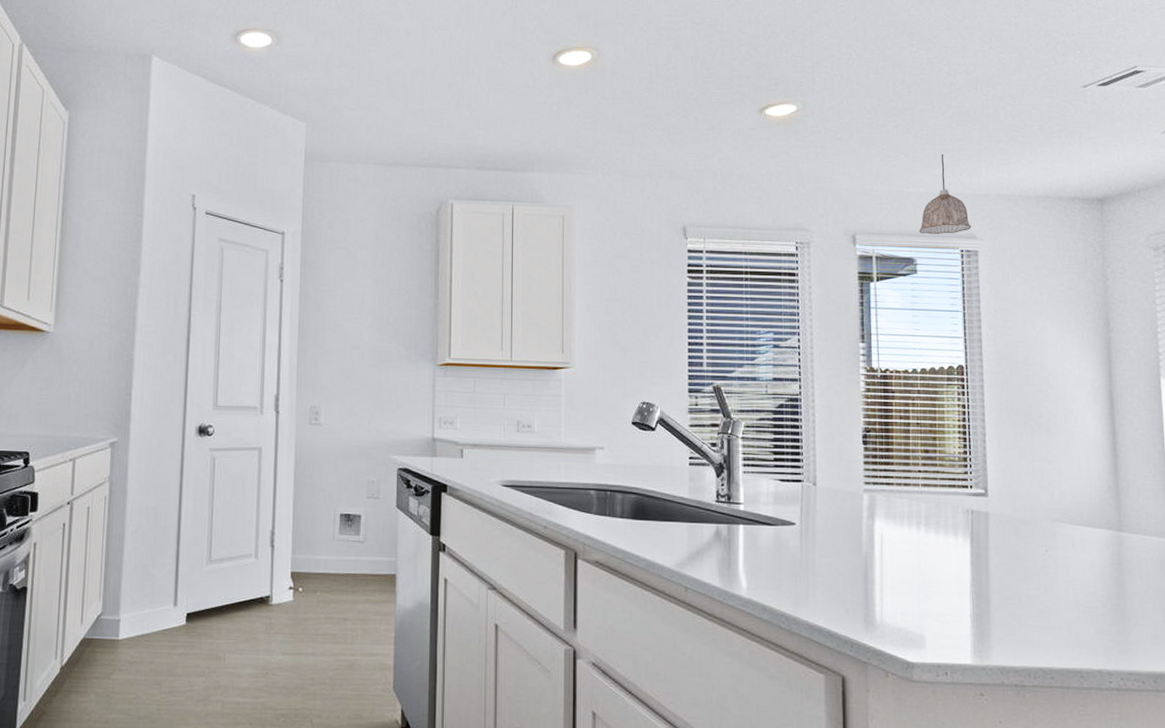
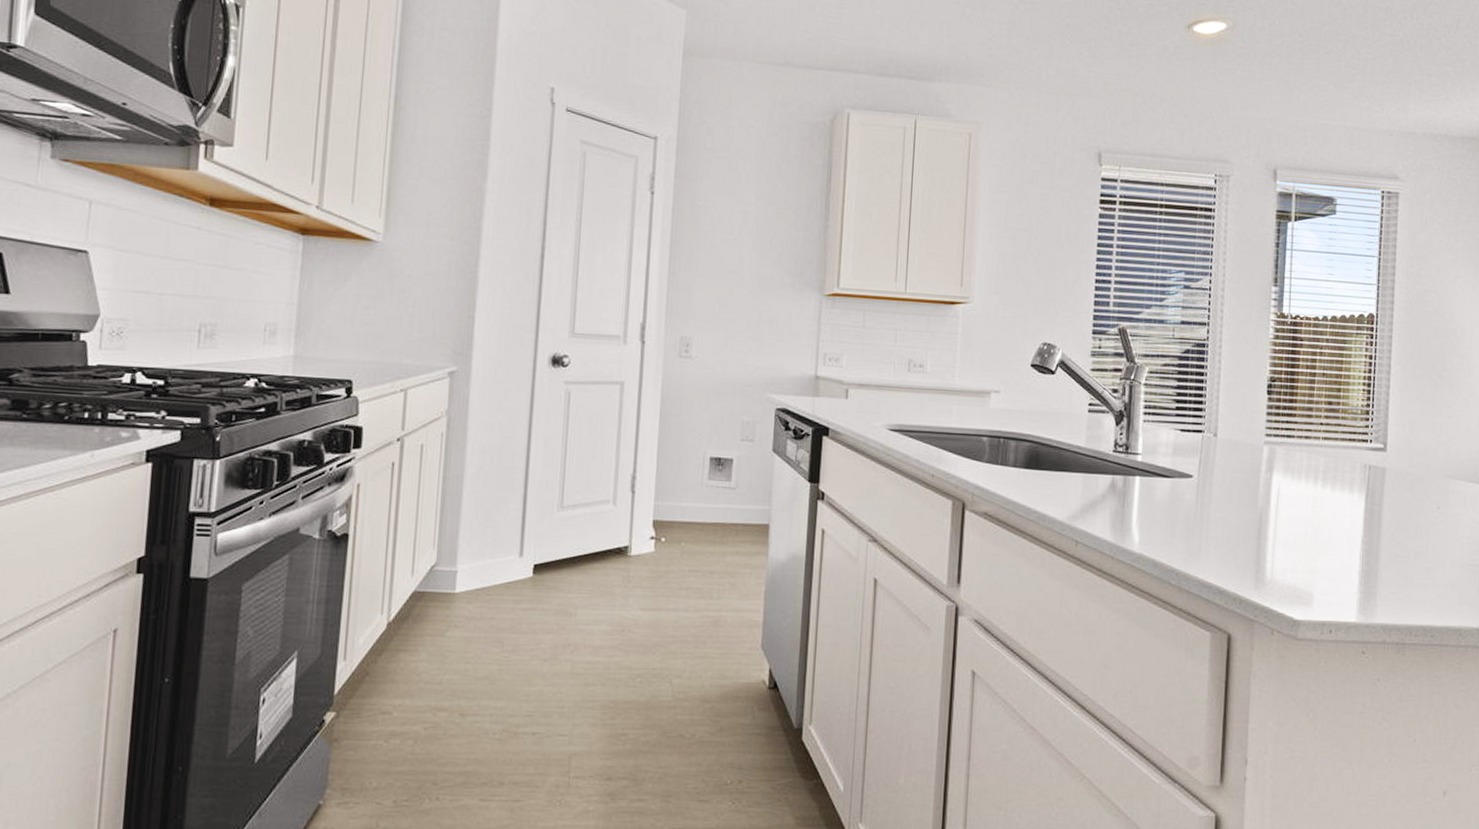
pendant lamp: present [919,153,971,235] -> none [1341,85,1395,174]

